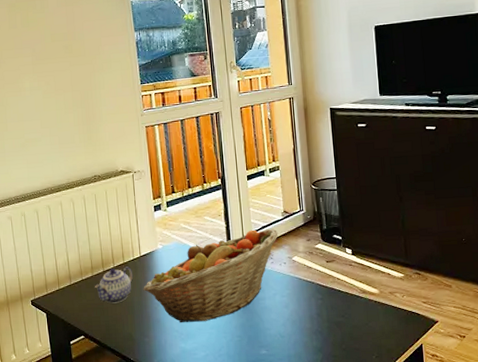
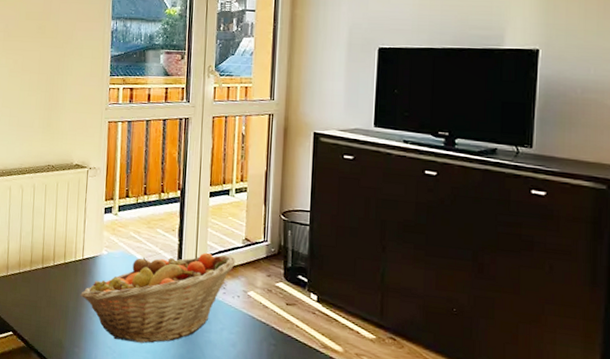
teapot: present [94,266,134,304] -> none [30,266,73,305]

